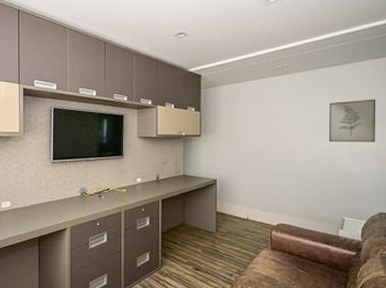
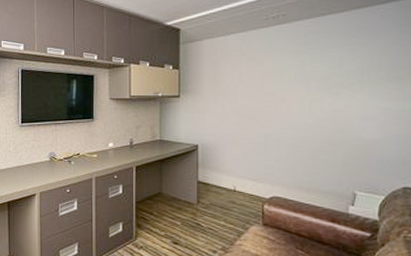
wall art: present [328,99,376,143] -> none [336,49,401,103]

